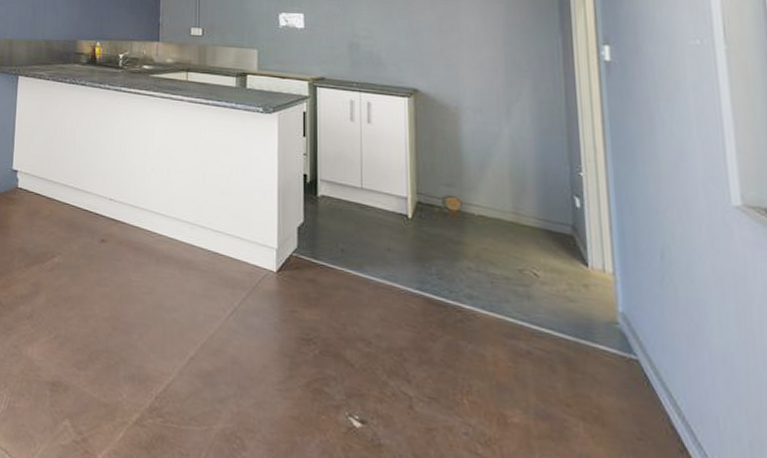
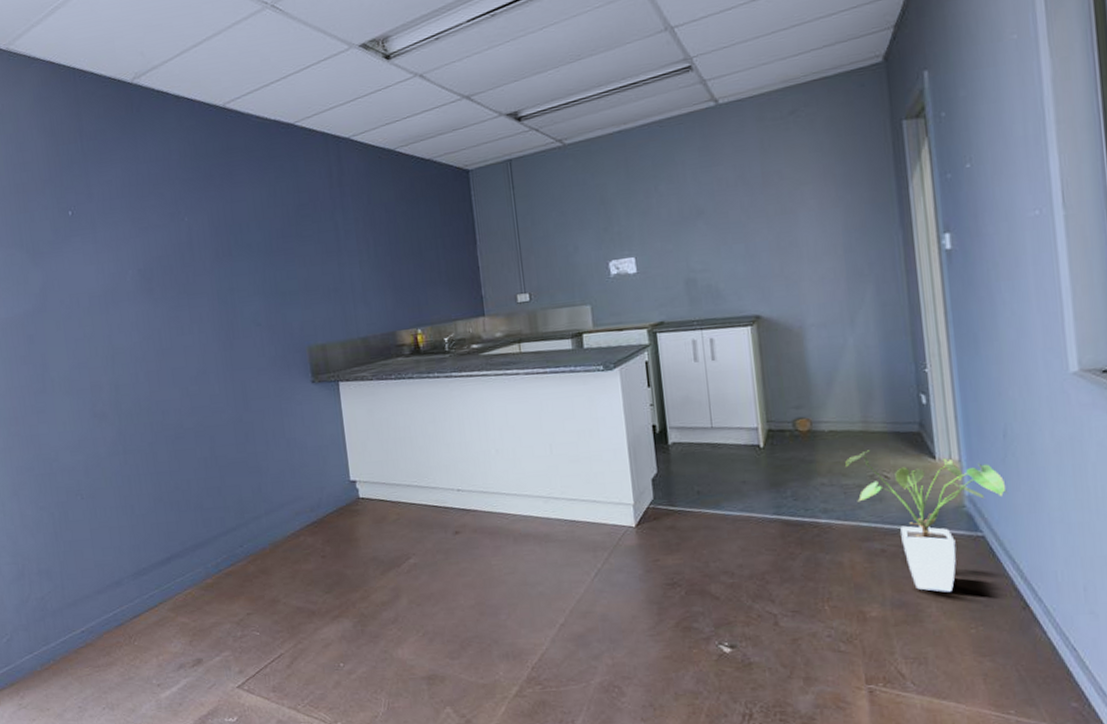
house plant: none [494,243,666,414] -> present [845,450,1009,592]

